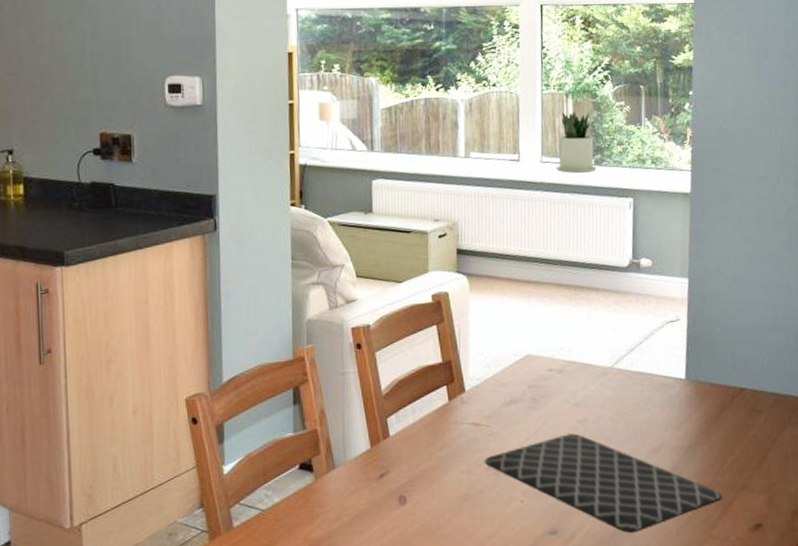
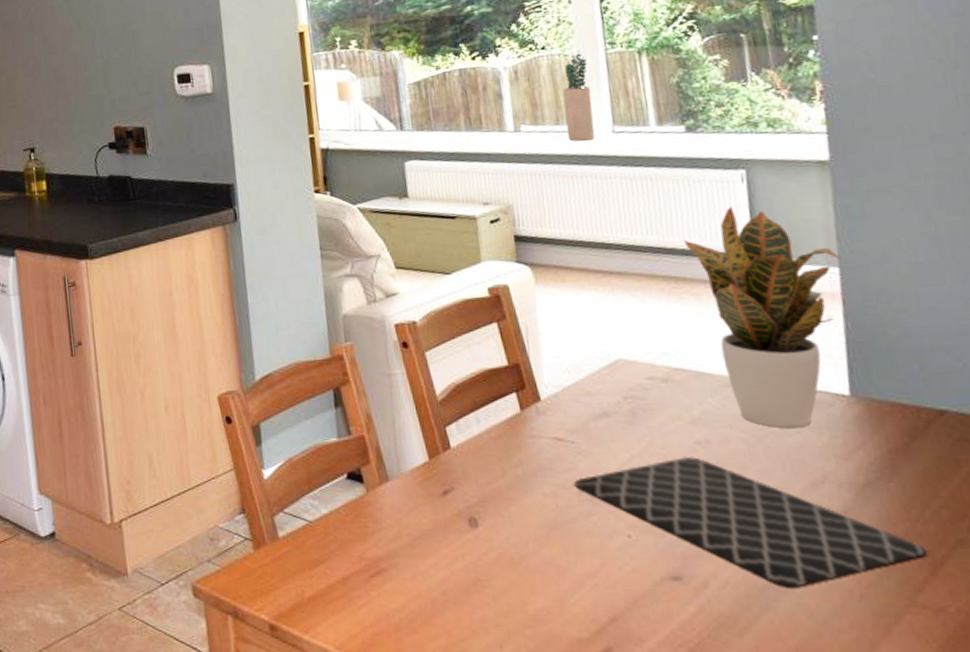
vase: none [506,89,528,169] -> present [563,50,595,142]
planter: present [556,111,597,174] -> none [633,69,690,144]
potted plant: none [584,227,691,407] -> present [683,206,843,429]

